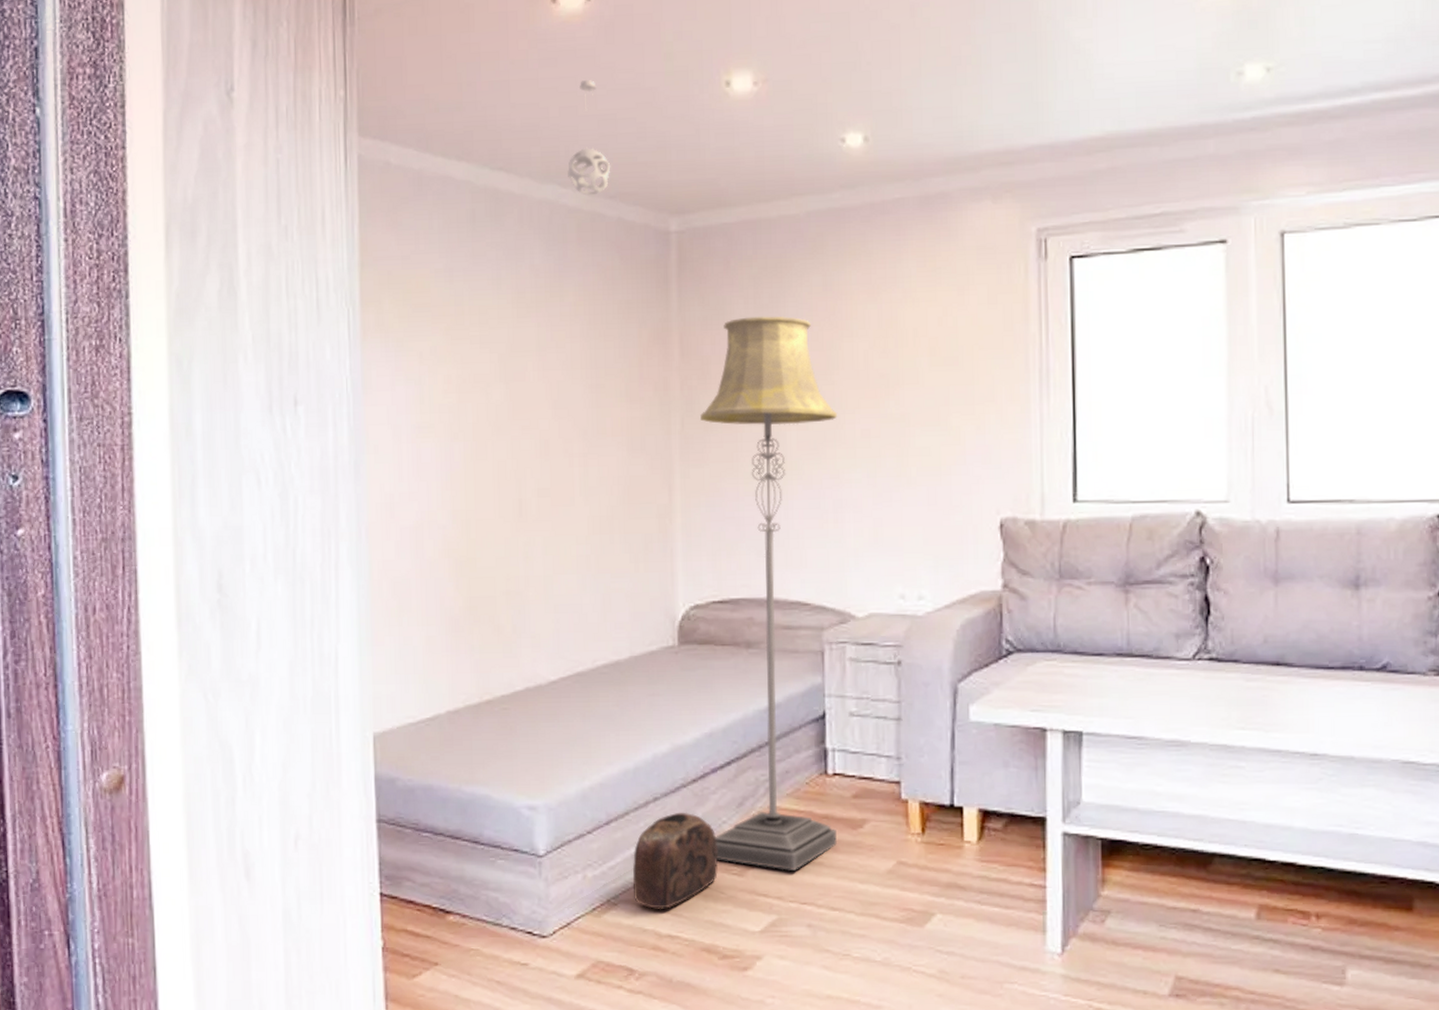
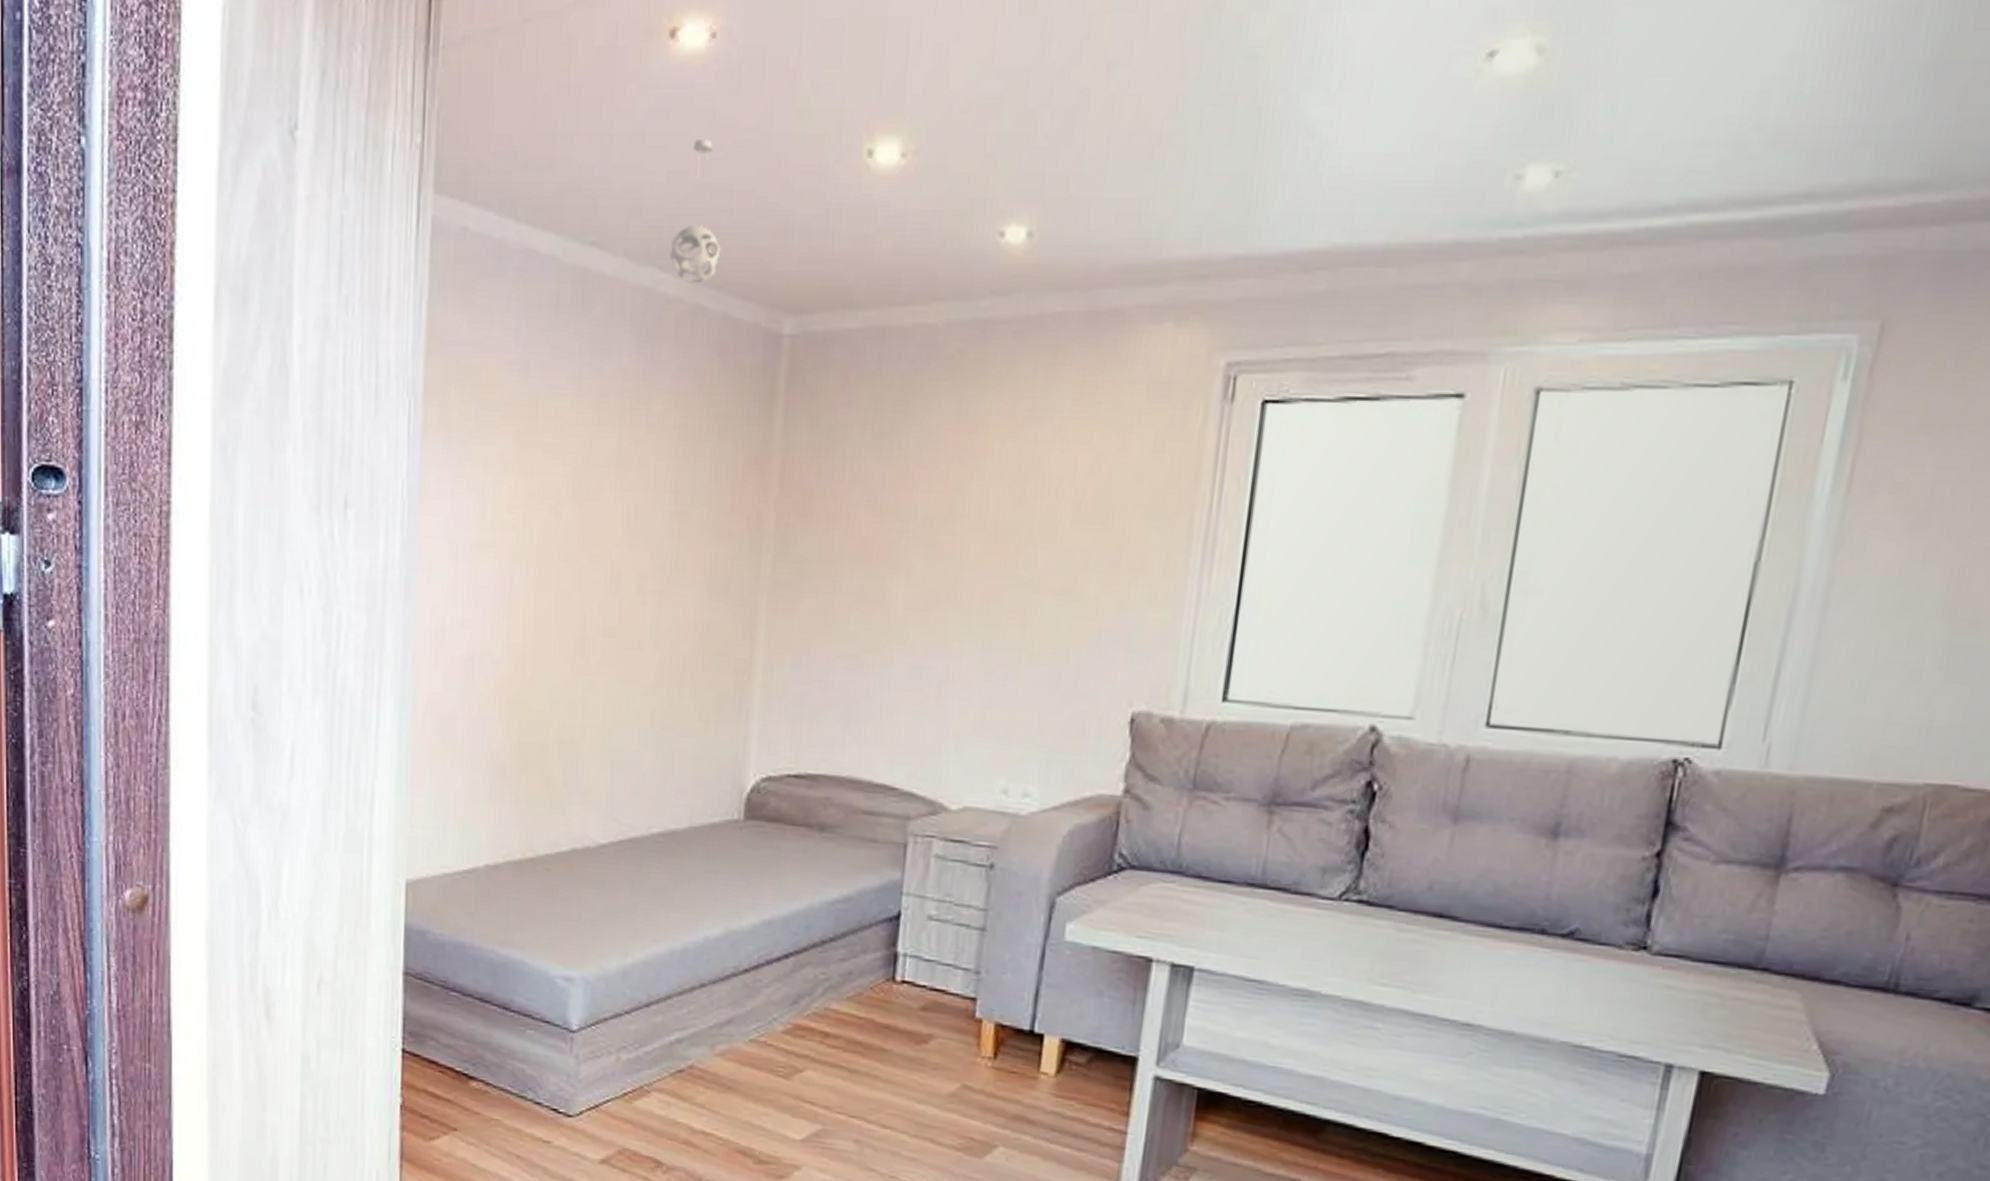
bag: present [632,812,719,909] -> none [668,1002,765,1104]
floor lamp: present [700,315,838,870] -> none [762,445,956,1081]

